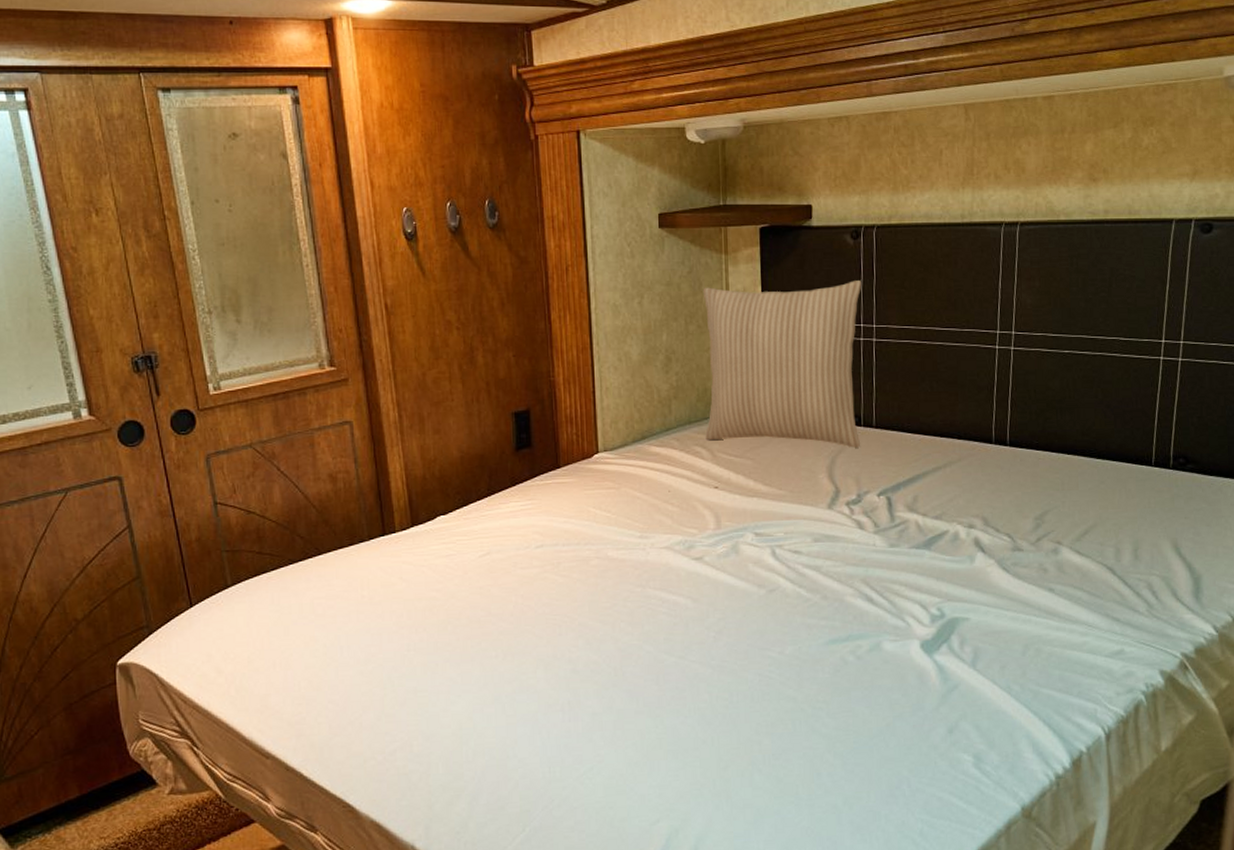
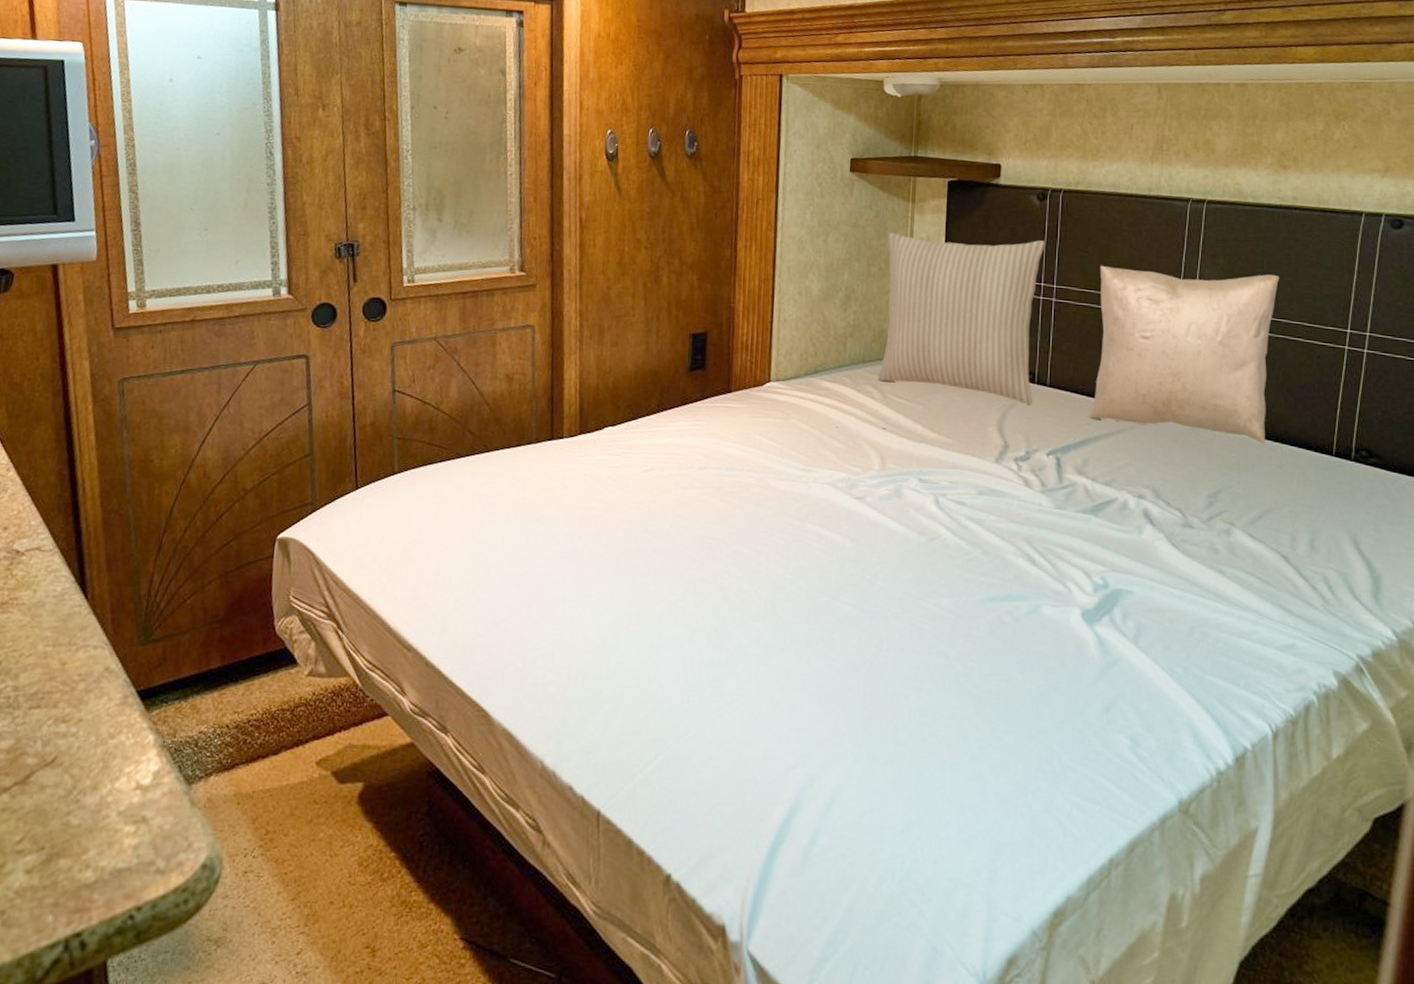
pillow: none [915,292,1095,462] -> present [1088,265,1280,444]

